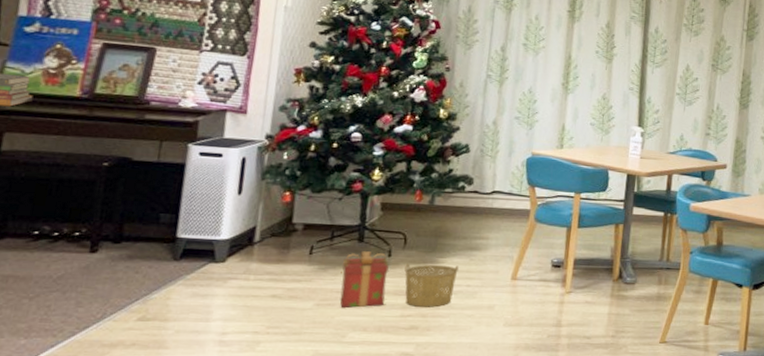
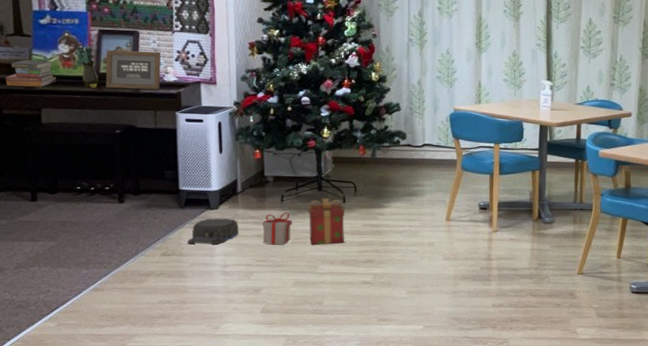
vase: none [64,58,93,112] -> present [74,44,100,89]
picture frame: none [99,67,180,117] -> present [105,50,161,90]
robot vacuum: none [175,273,249,307] -> present [187,218,238,245]
gift box: none [278,266,321,308] -> present [262,212,293,245]
basket: present [404,263,459,307] -> none [358,207,401,244]

